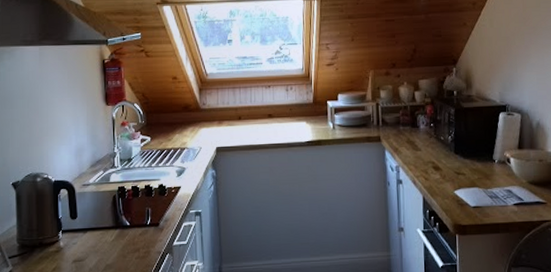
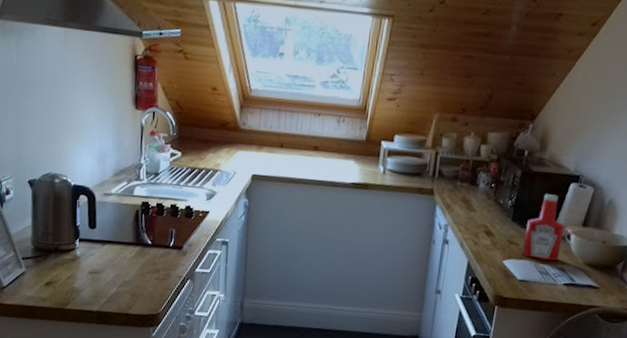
ketchup bottle: none [469,125,504,185] -> present [521,194,565,262]

